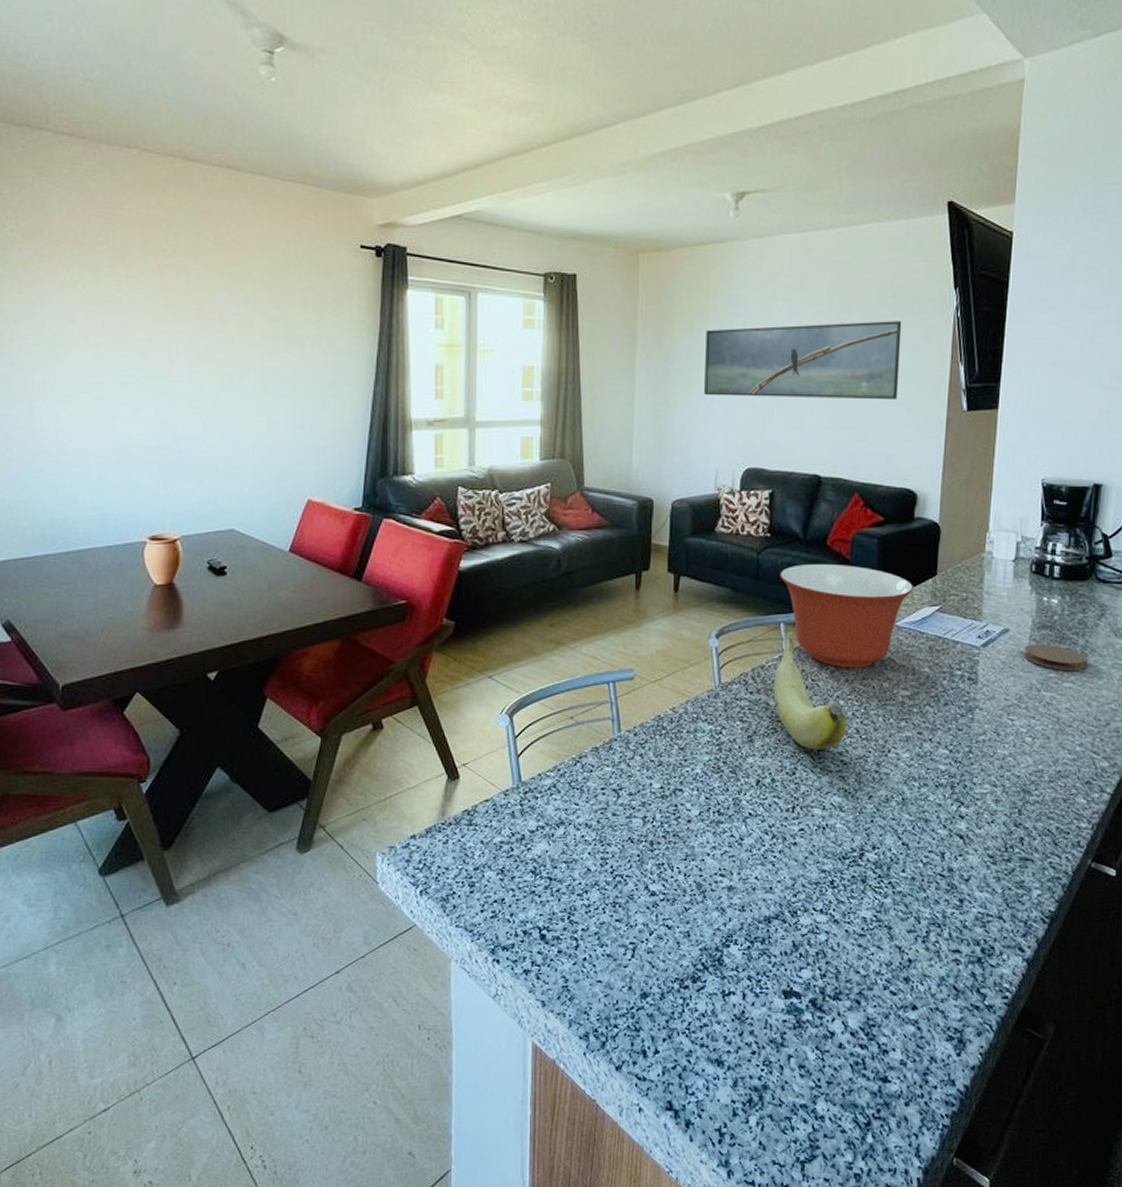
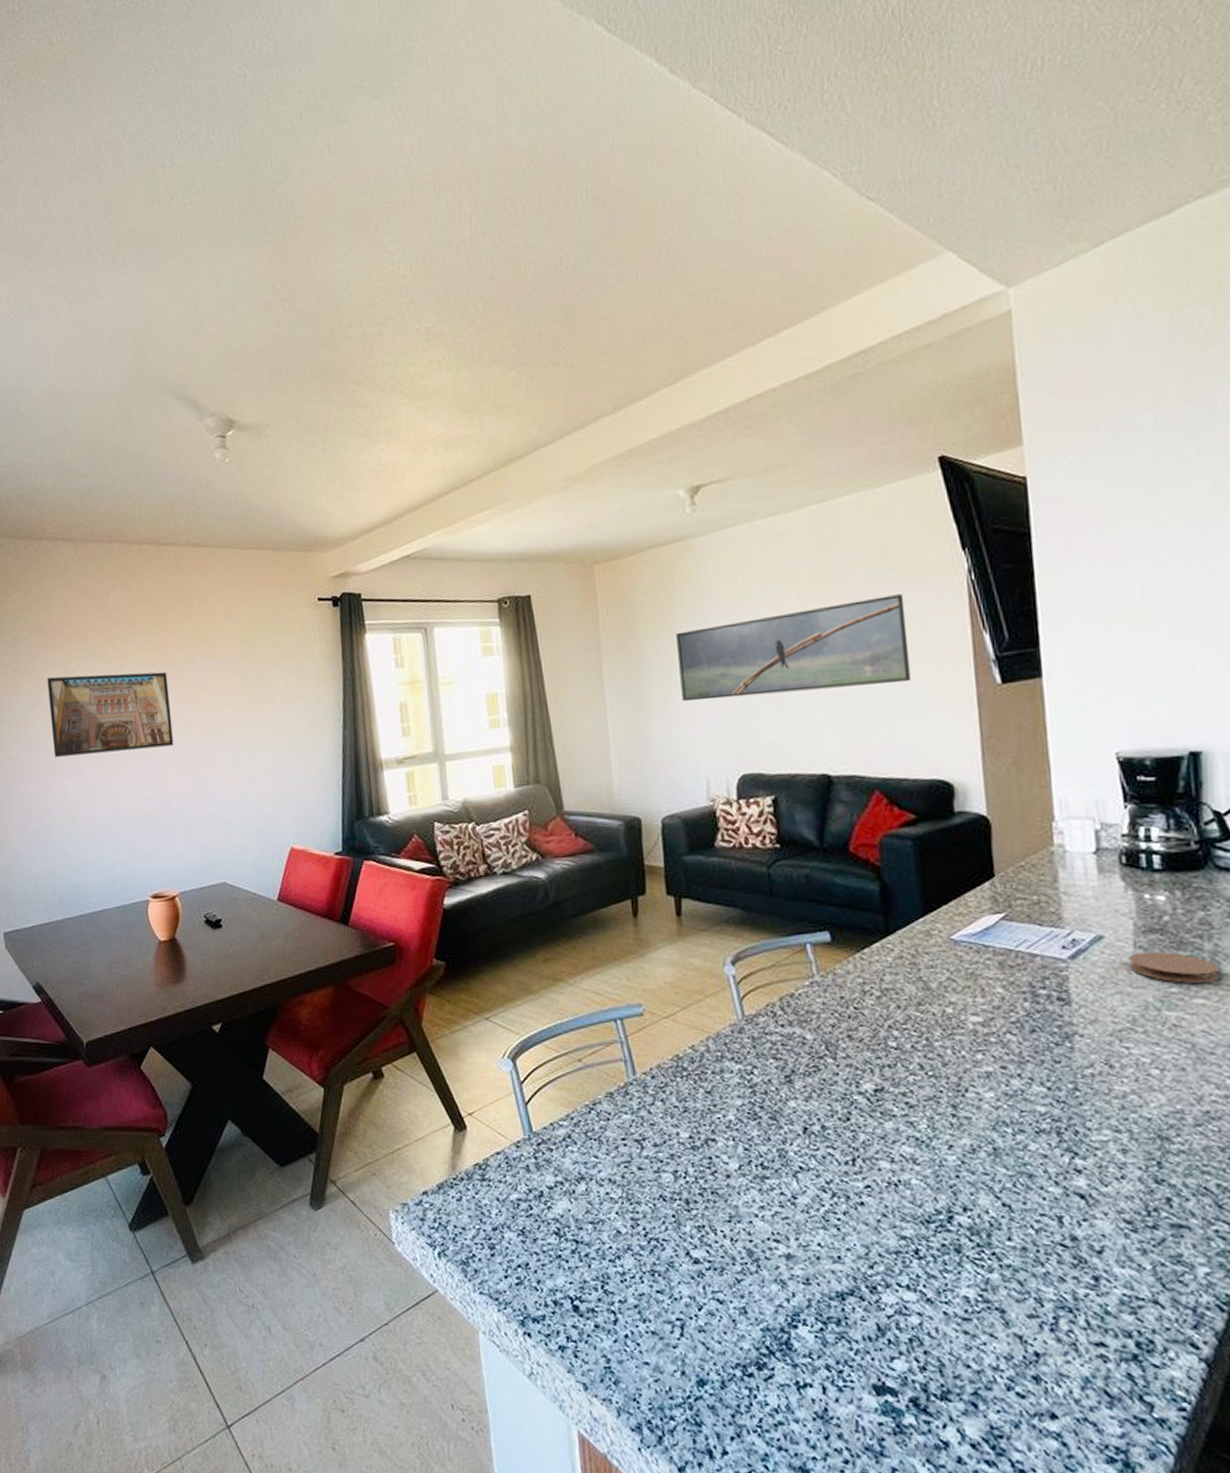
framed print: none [40,289,187,381] -> present [47,671,174,757]
banana: present [773,631,847,750] -> none [807,953,907,1091]
mixing bowl: present [779,564,914,668] -> none [797,872,967,993]

